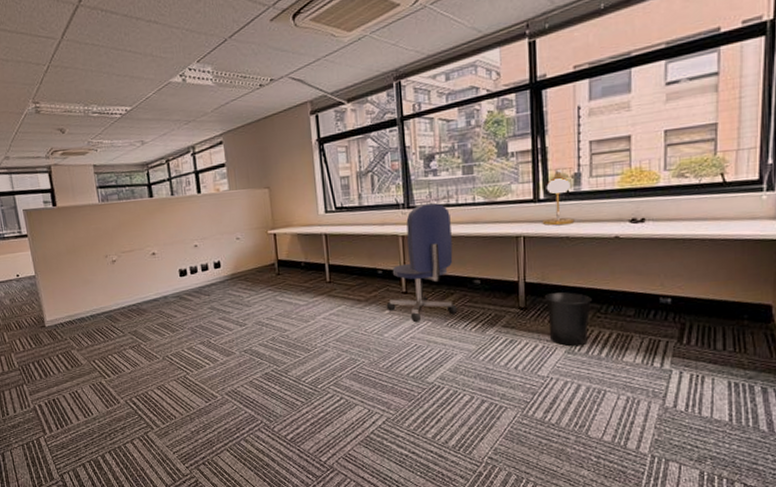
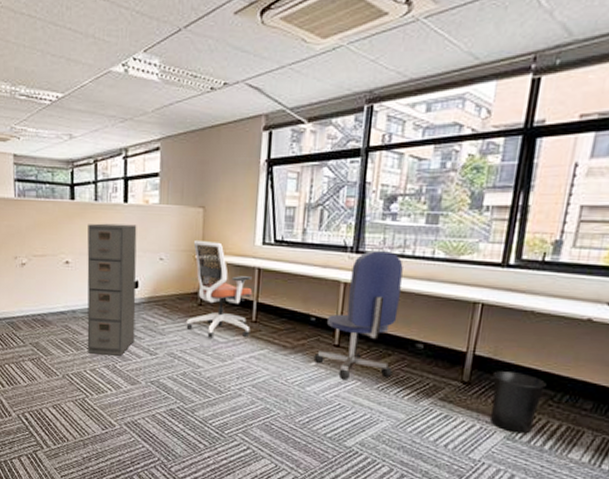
filing cabinet: none [168,211,224,333] -> present [87,223,137,356]
office chair: none [264,216,327,303] -> present [186,239,253,338]
desk lamp: present [542,169,575,226] -> none [506,232,550,298]

